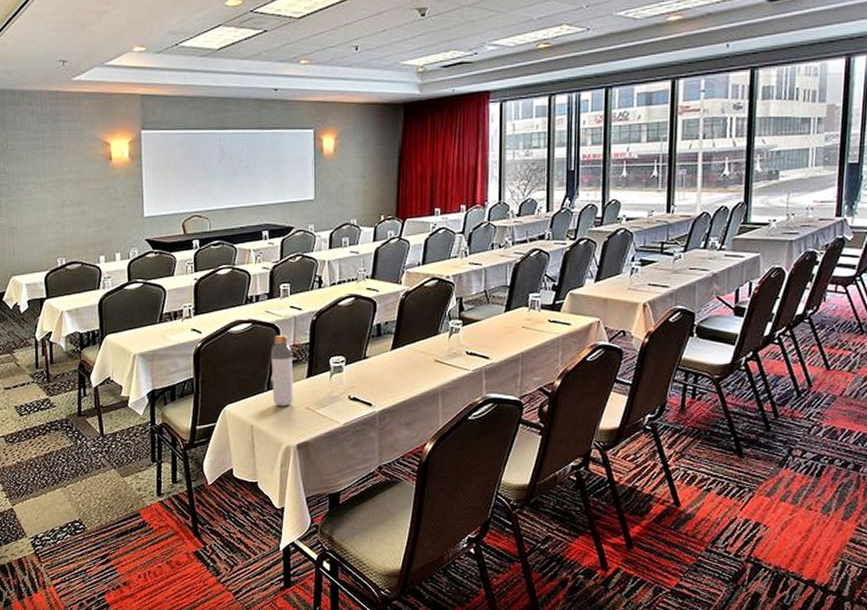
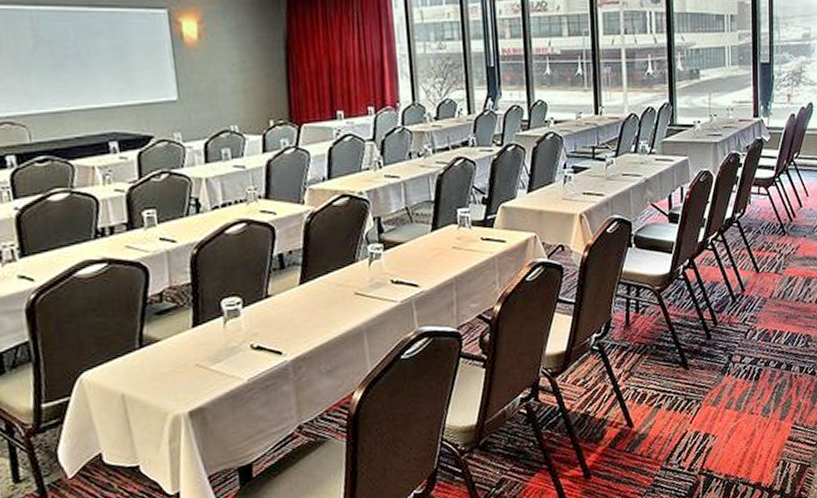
bottle: present [271,336,293,406] -> none [139,276,178,367]

